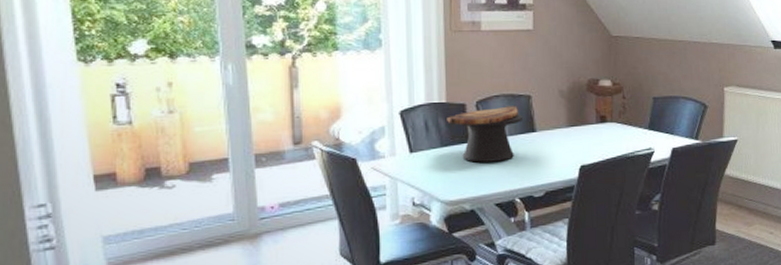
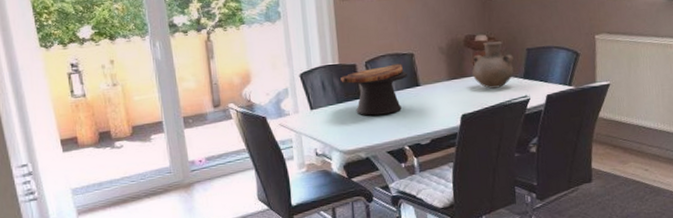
vase: none [594,87,639,139] -> present [472,41,514,89]

